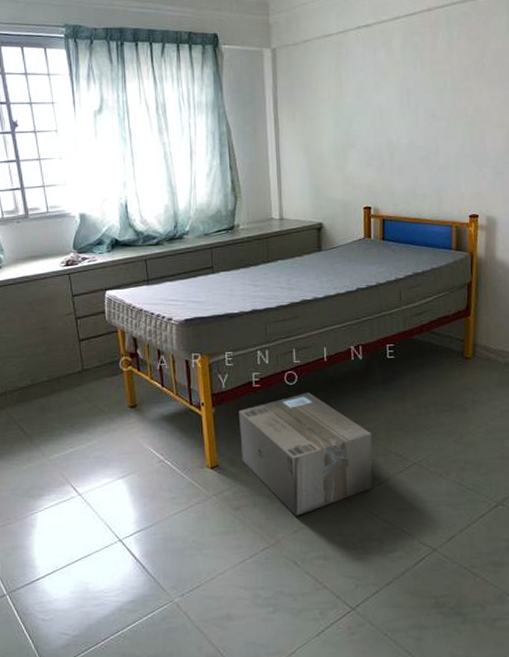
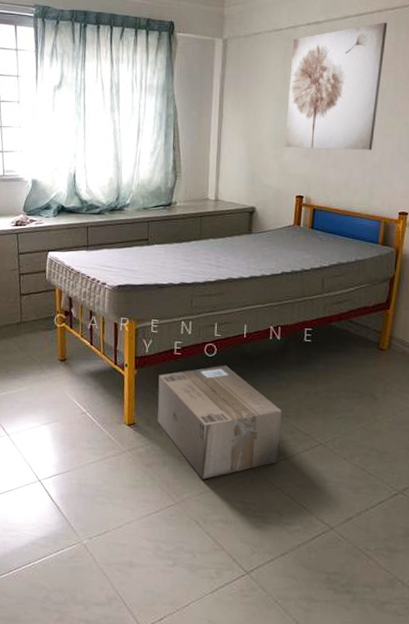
wall art: none [344,20,439,158] -> present [285,22,388,150]

